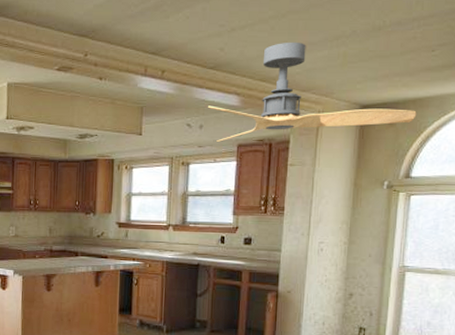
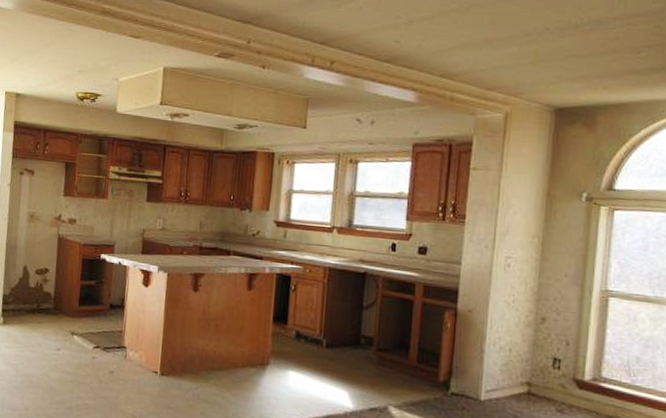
ceiling fan: present [207,42,417,143] -> none [380,36,620,141]

